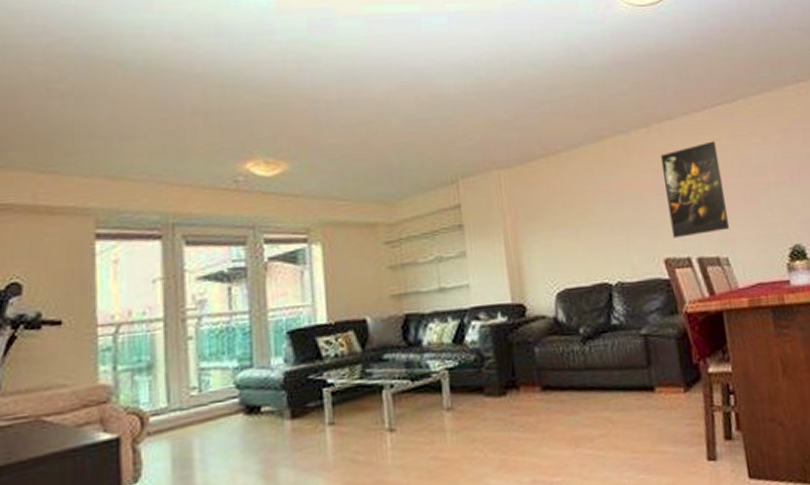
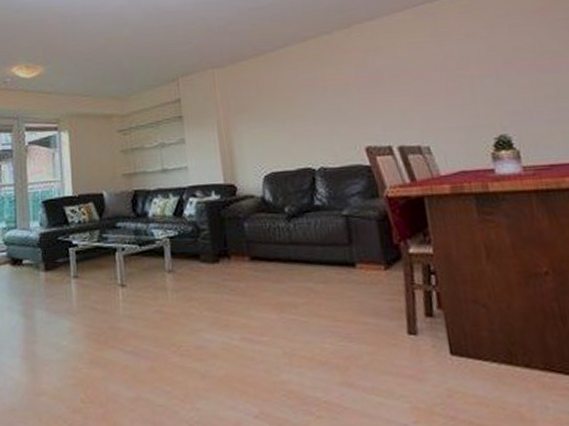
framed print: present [660,141,730,238] -> none [361,38,432,128]

